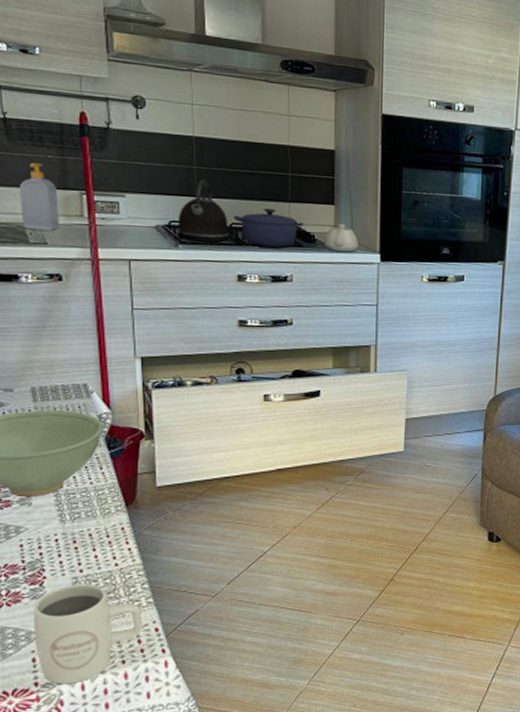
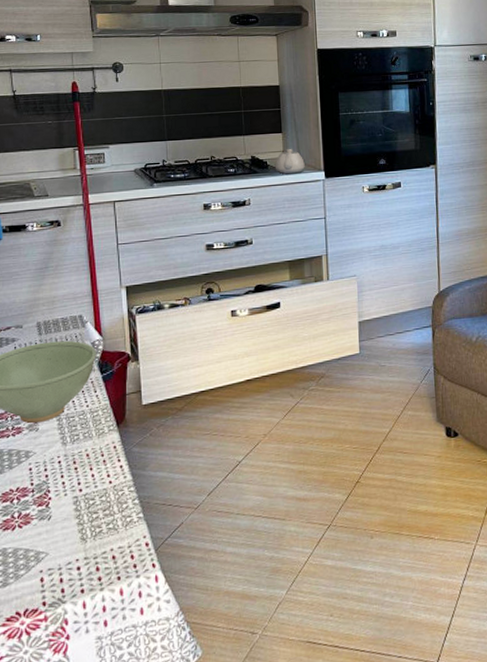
soap bottle: present [19,162,60,232] -> none [26,128,58,185]
mug: present [32,584,143,685] -> none [40,502,135,603]
kettle: present [176,180,230,243] -> none [151,125,195,179]
cooking pot: present [233,208,304,249] -> none [197,142,257,178]

